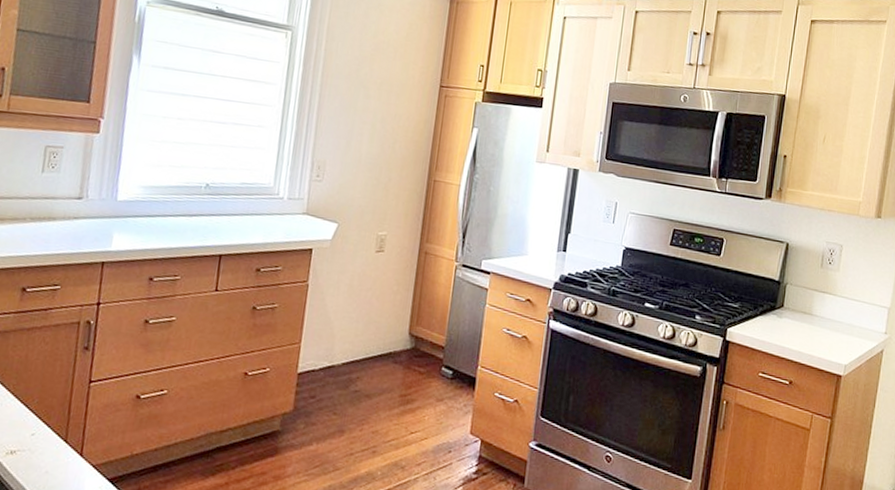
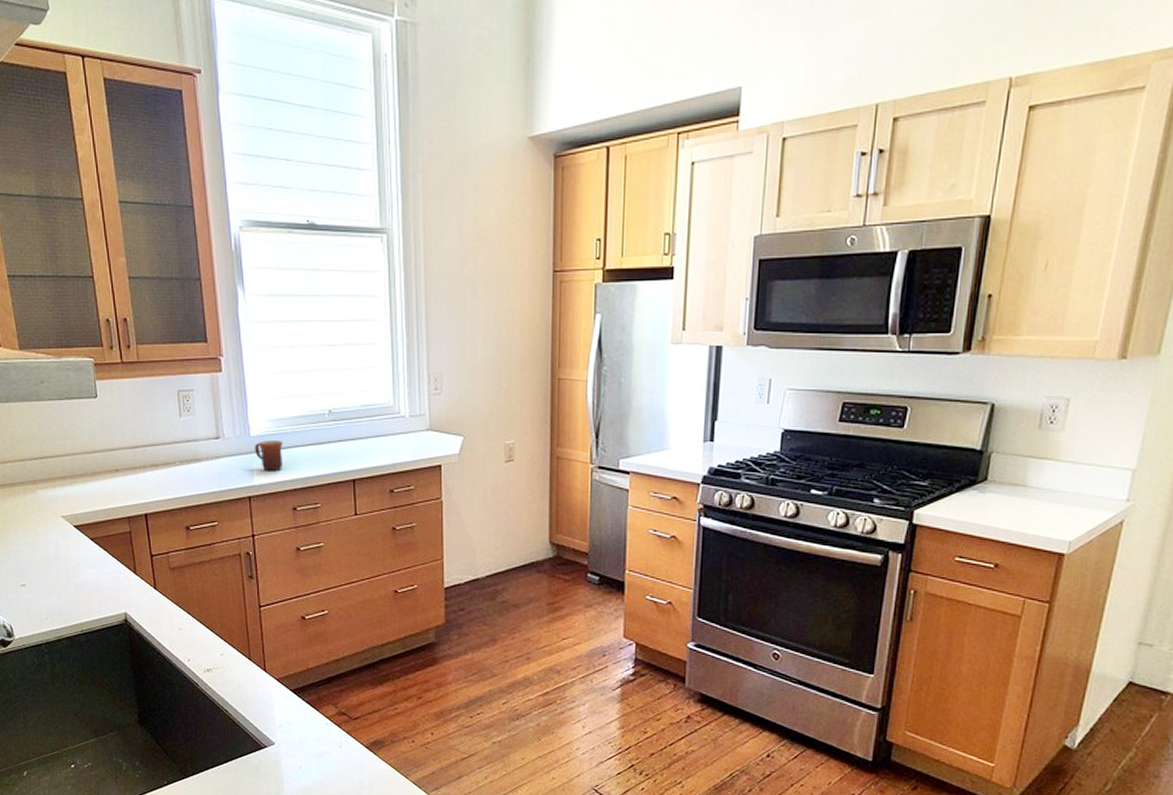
mug: none [118,206,152,239] -> present [255,440,283,472]

